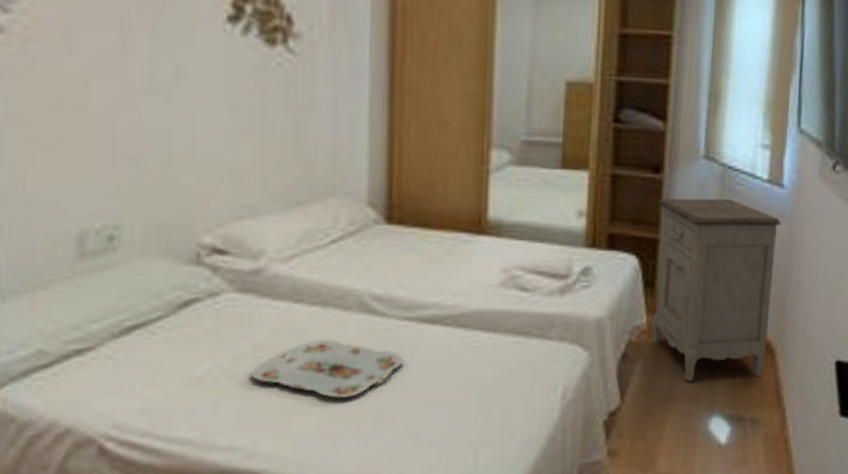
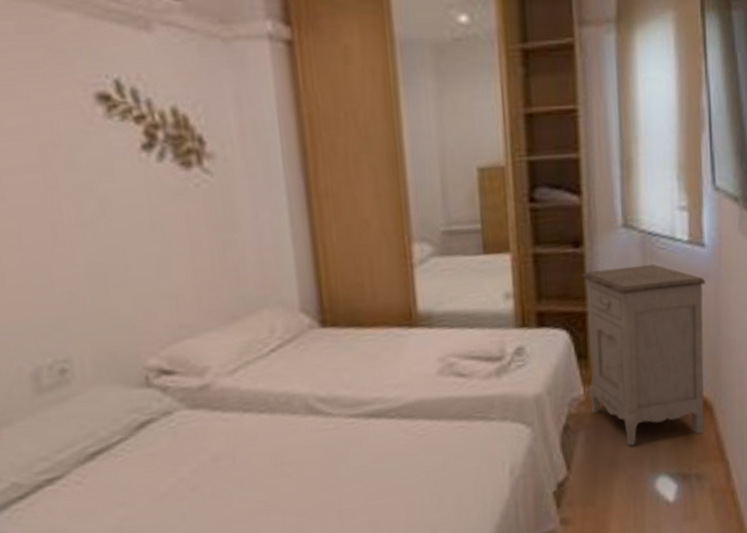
serving tray: present [251,339,403,399] -> none [213,443,355,498]

